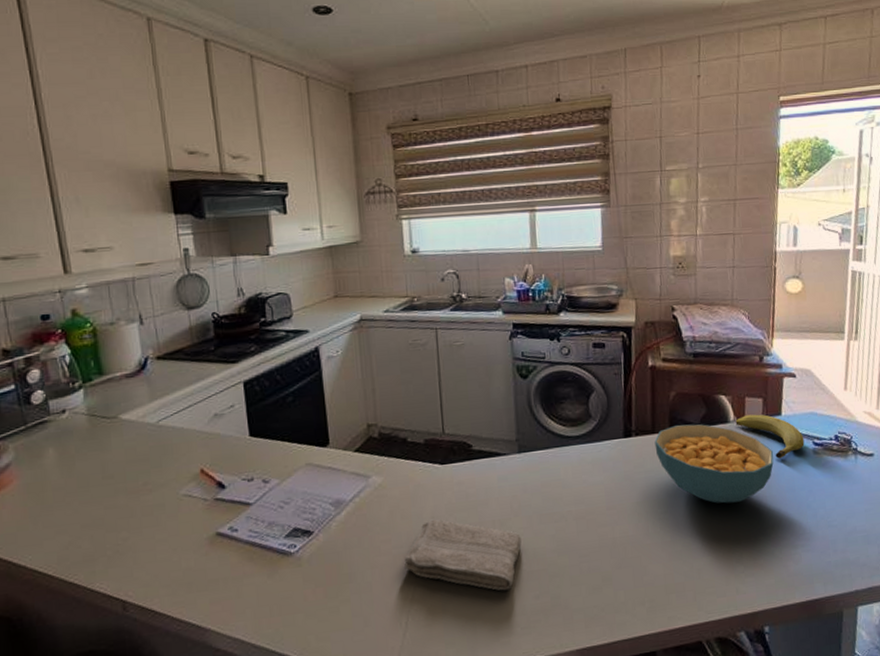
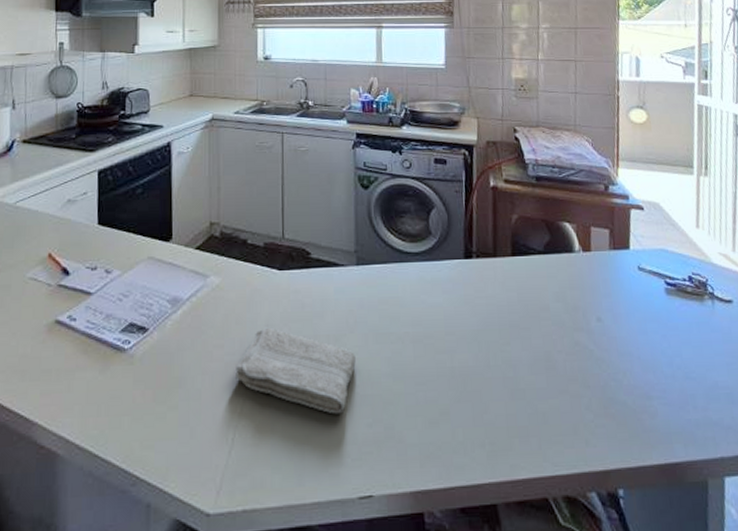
cereal bowl: present [654,424,774,504] -> none [496,250,623,341]
fruit: present [735,414,805,459] -> none [581,246,656,296]

